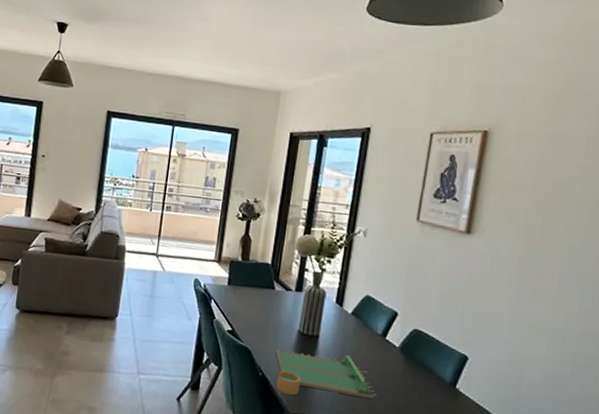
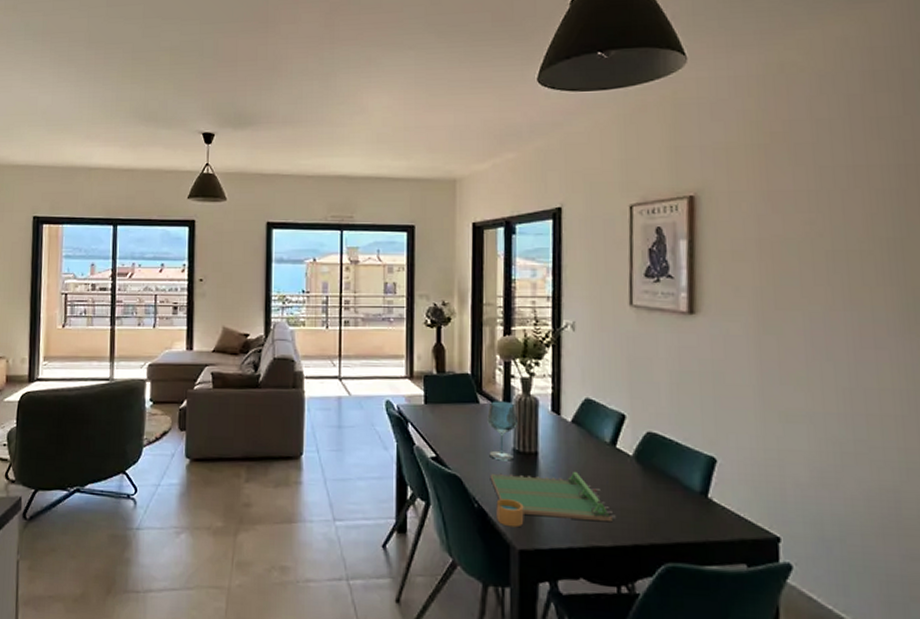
wine glass: none [277,289,306,341] -> present [487,401,517,461]

